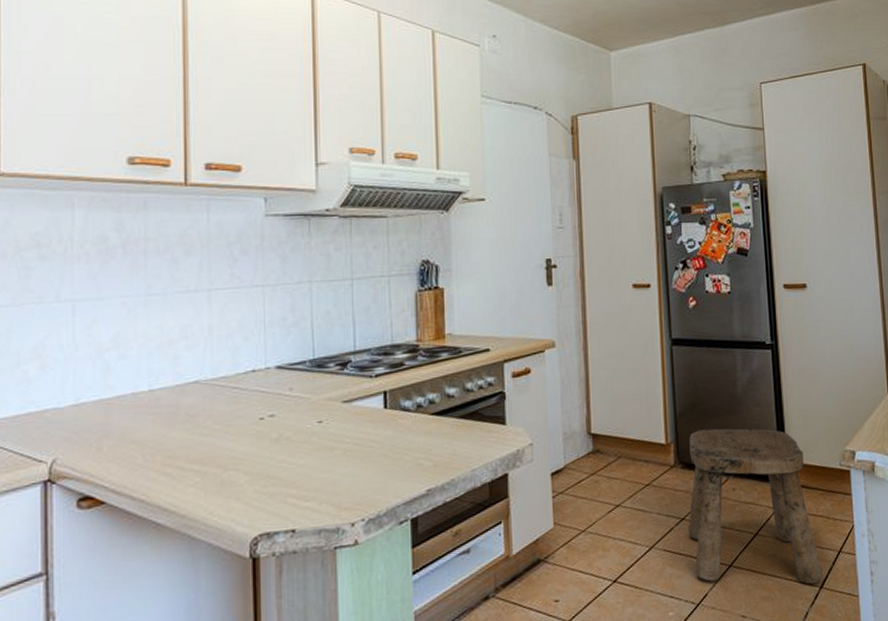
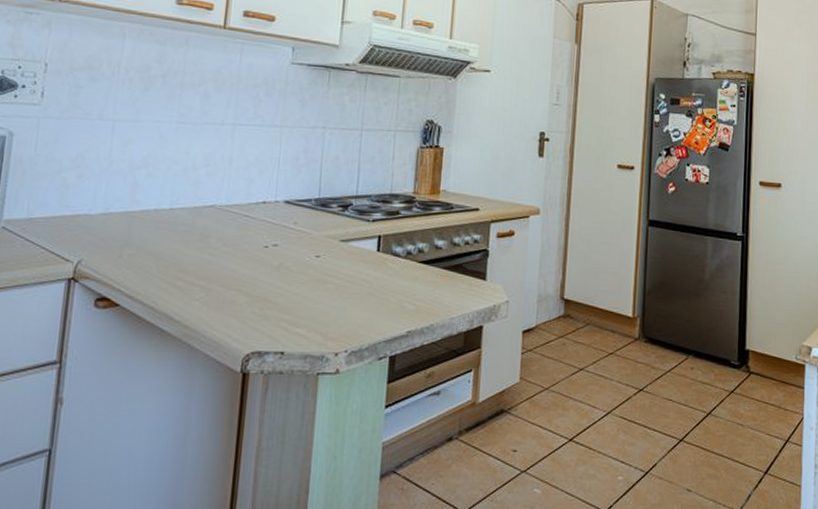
stool: present [688,428,823,585] -> none [645,308,768,469]

